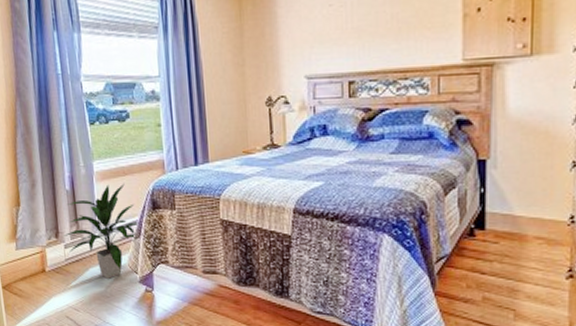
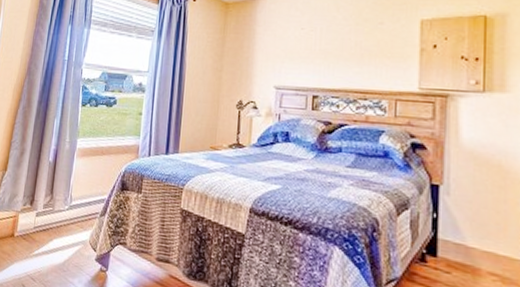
indoor plant: present [63,183,138,279] -> none [37,161,106,253]

